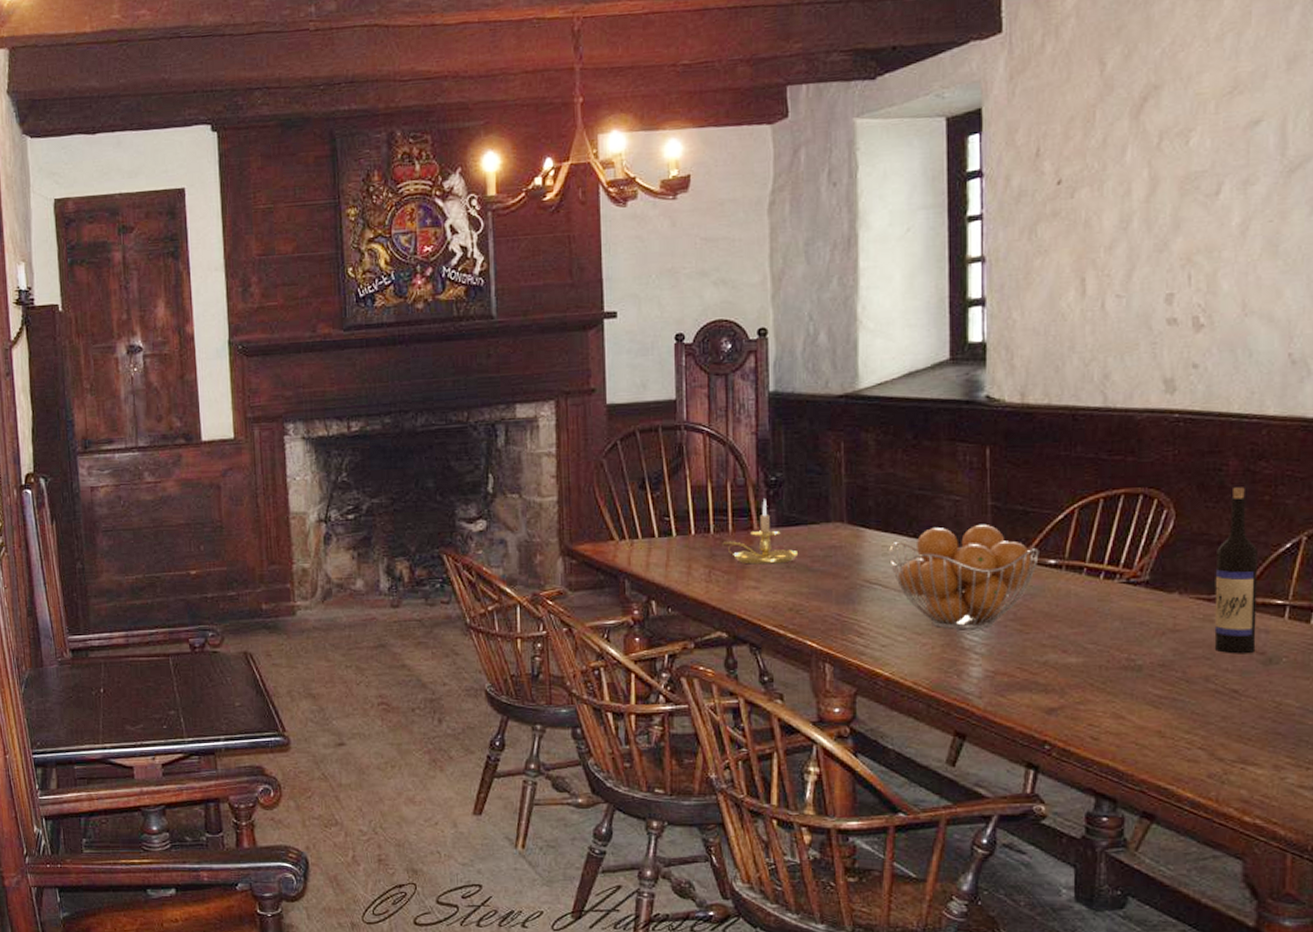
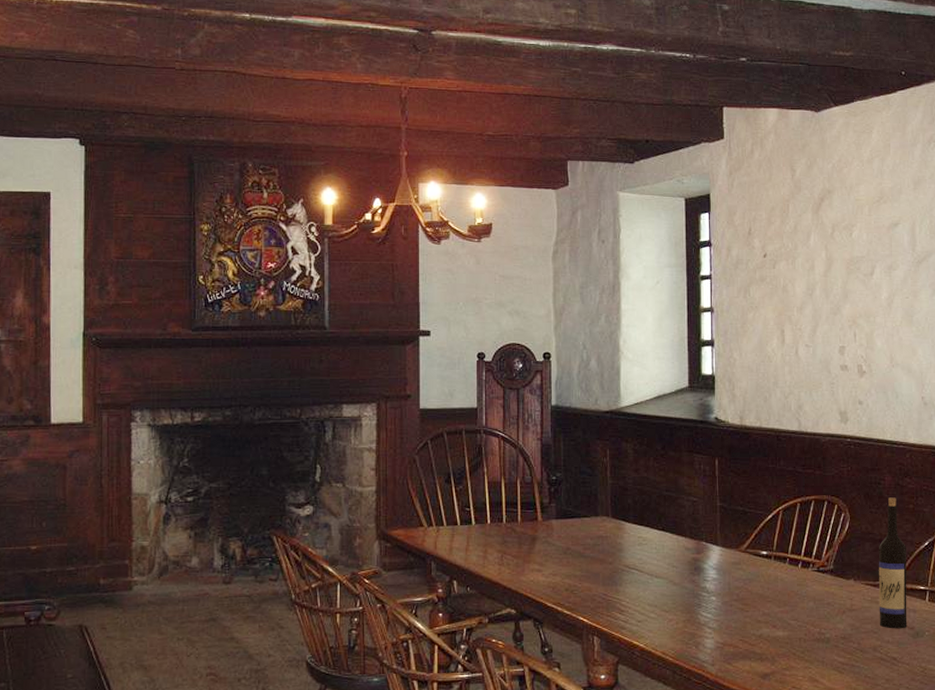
candle holder: present [722,499,799,565] -> none [513,495,574,550]
fruit basket: present [889,525,1039,629] -> none [644,522,755,607]

